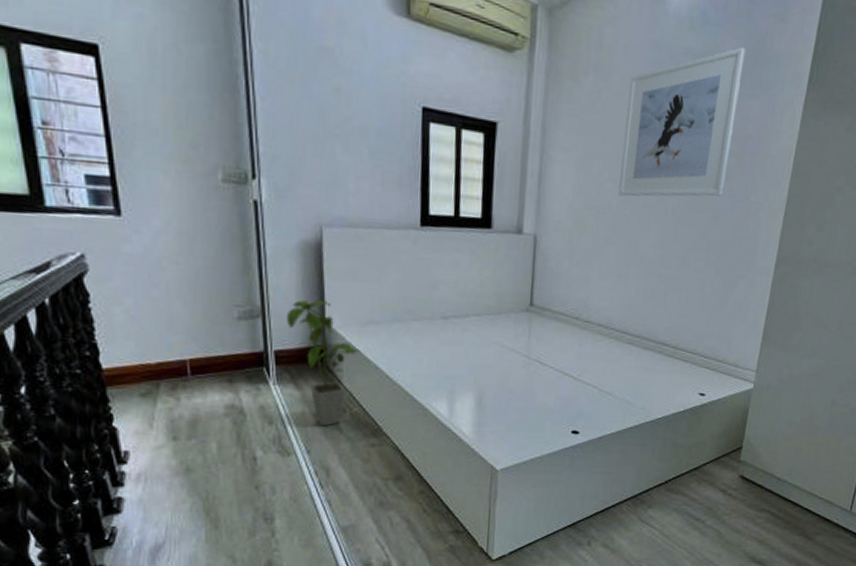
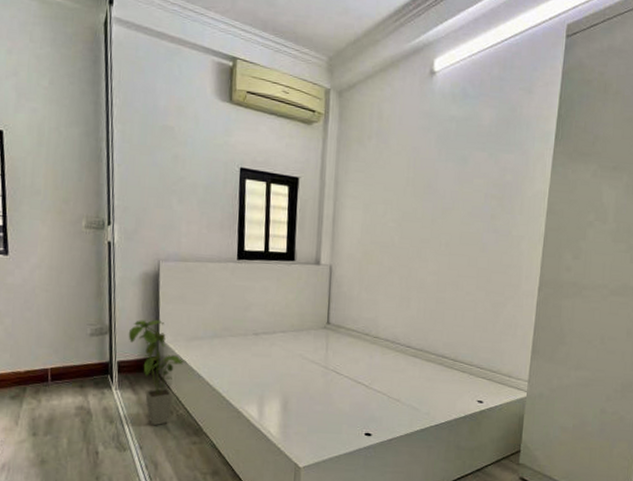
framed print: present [619,47,746,197] -> none [399,113,500,233]

